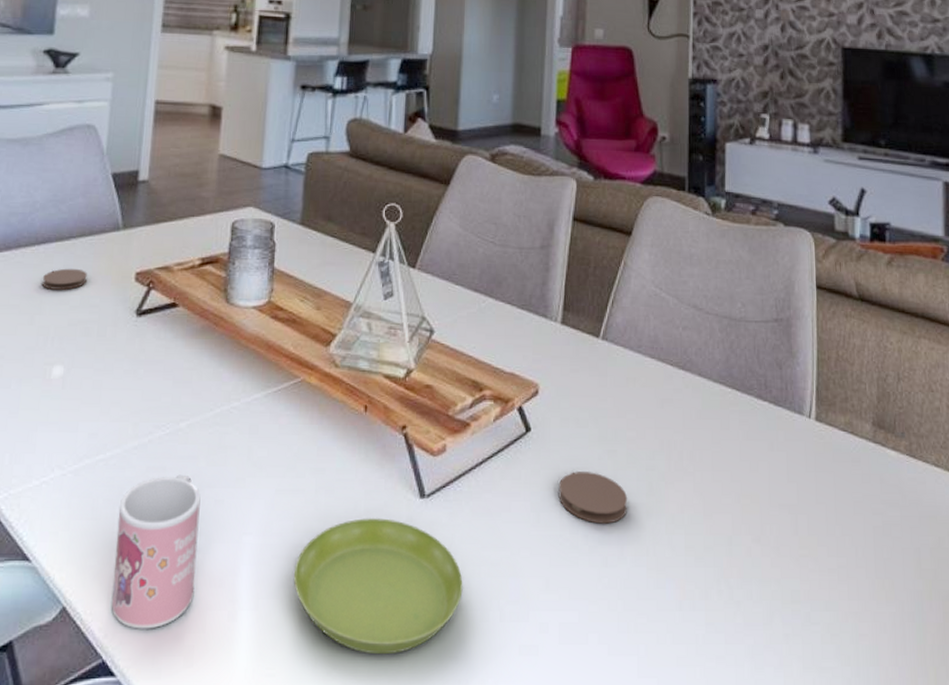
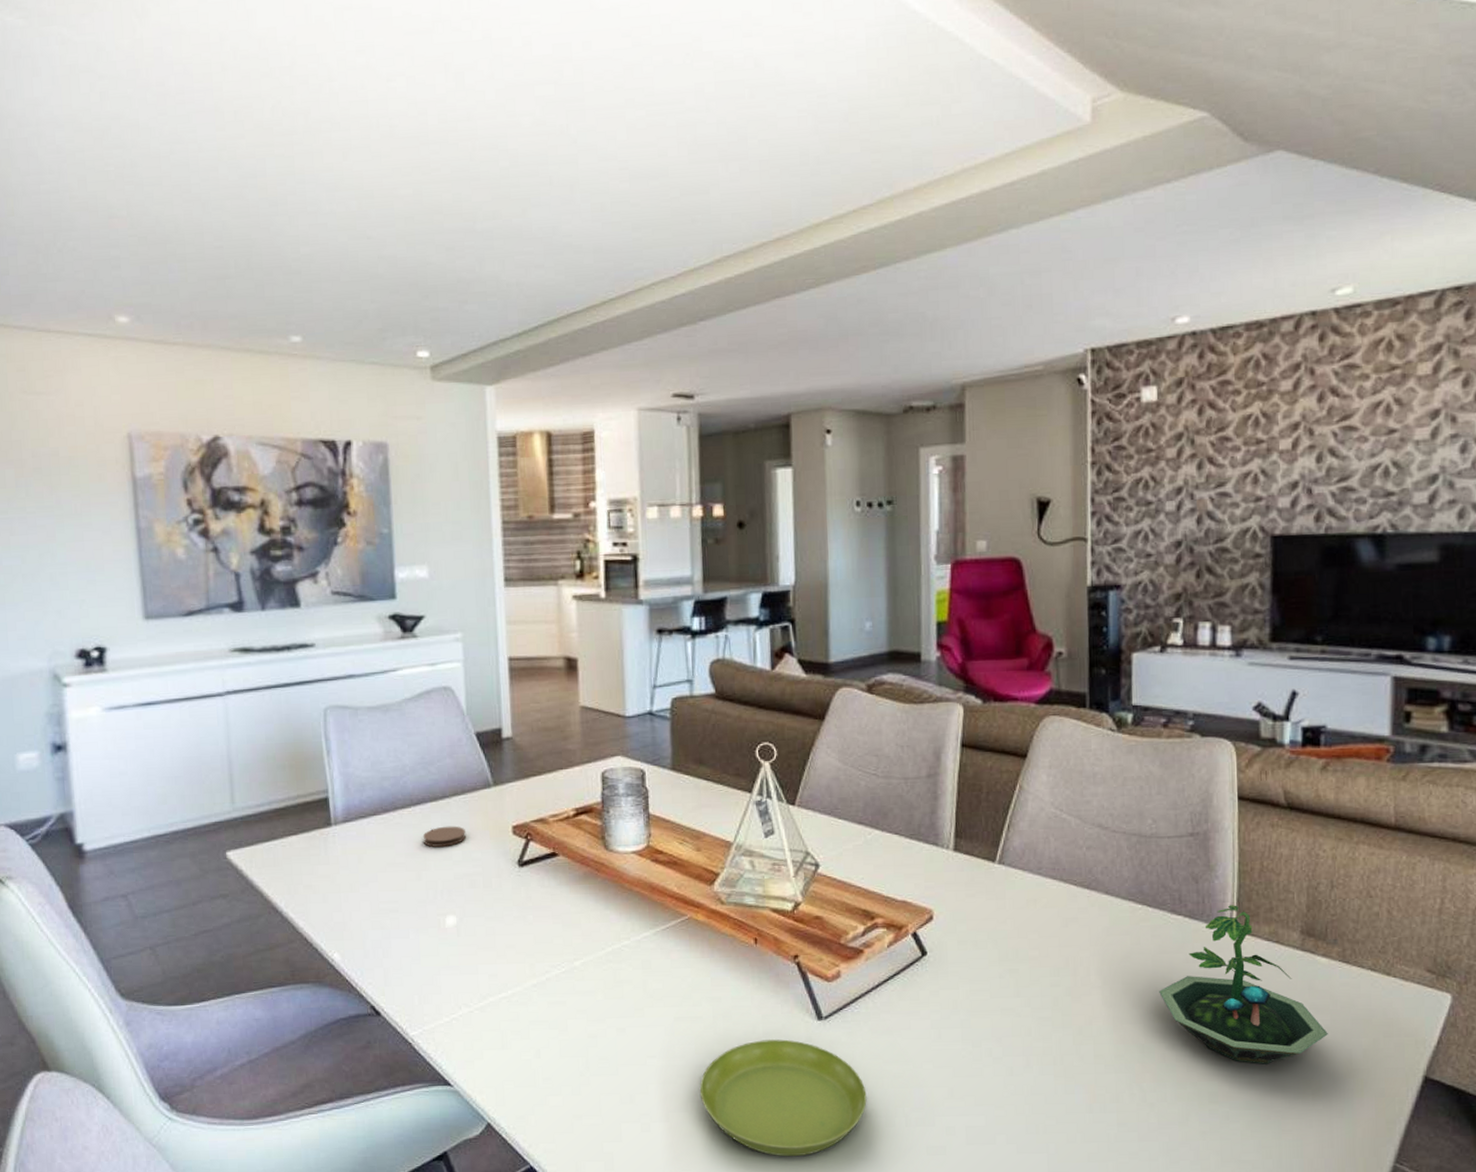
mug: present [111,474,201,629] -> none [526,1007,607,1140]
coaster: present [558,472,628,524] -> none [959,990,1033,1037]
terrarium: none [746,393,899,562] -> present [1159,905,1328,1064]

